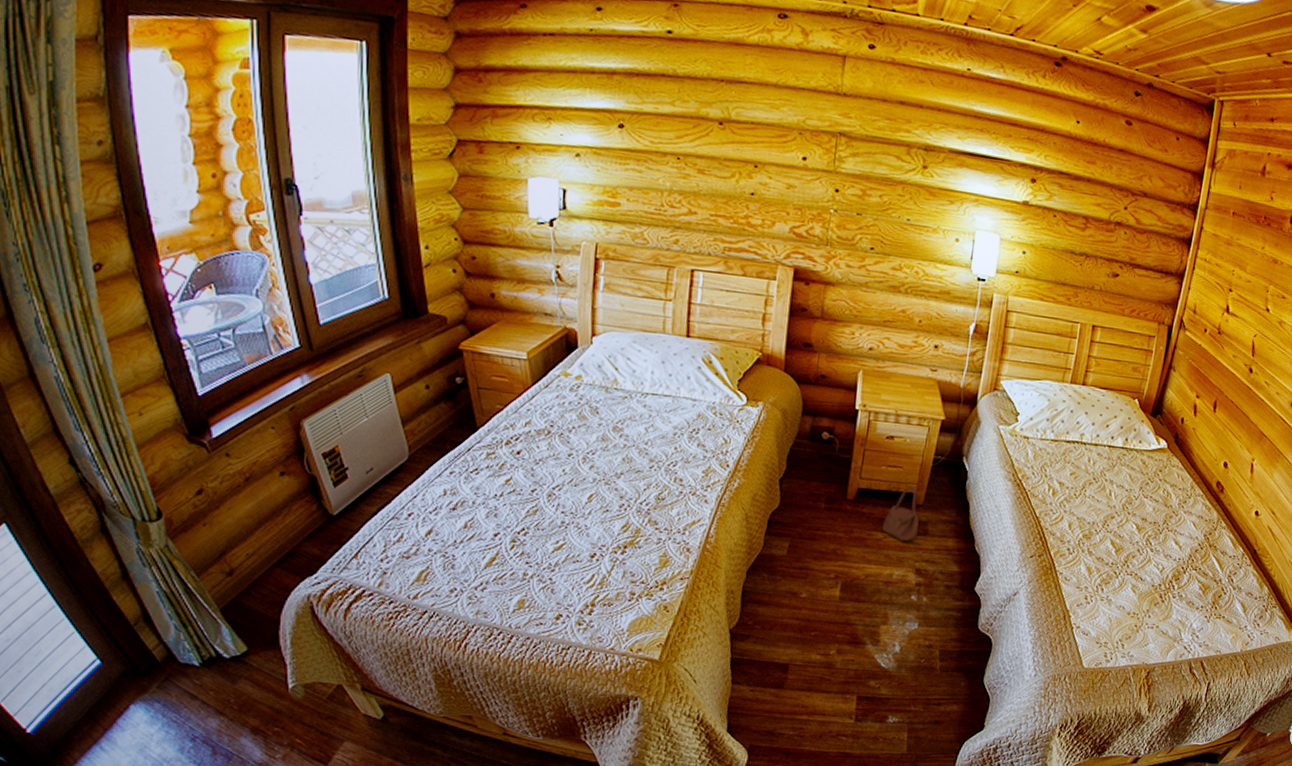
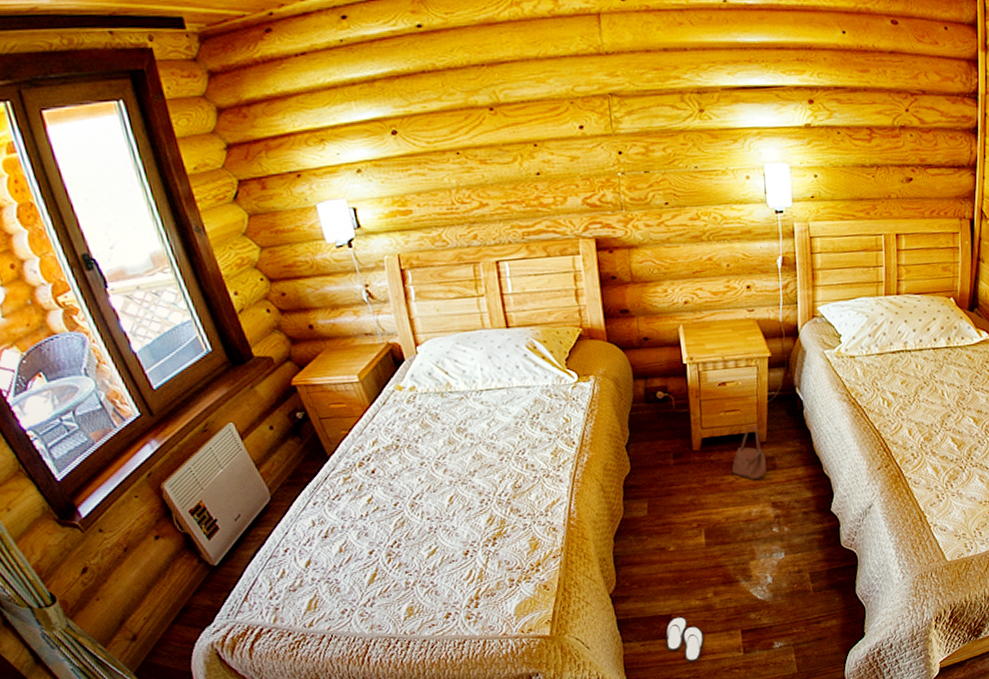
slippers: none [777,668,817,720] -> present [665,616,704,663]

